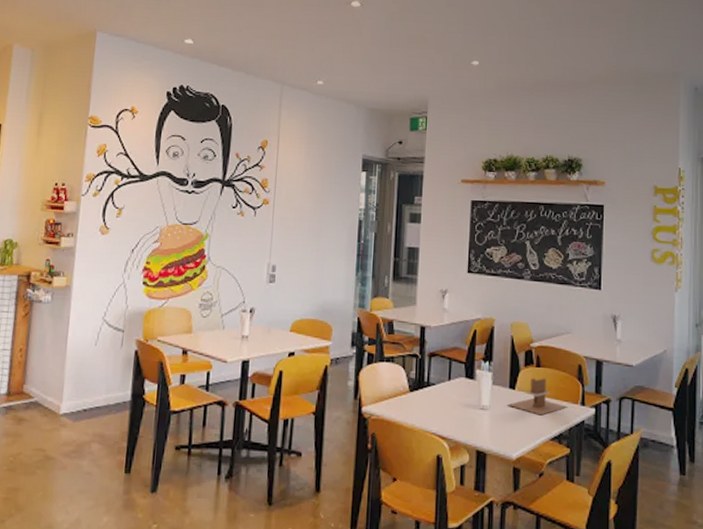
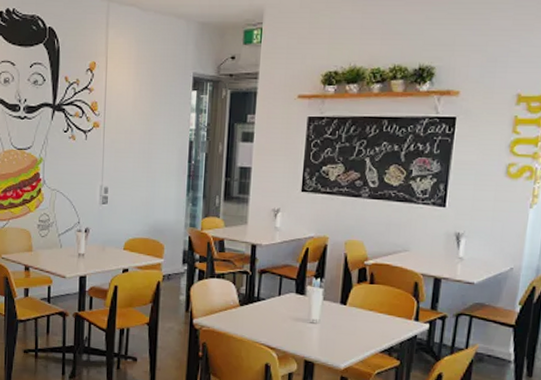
napkin holder: present [508,378,568,416] -> none [338,294,400,330]

